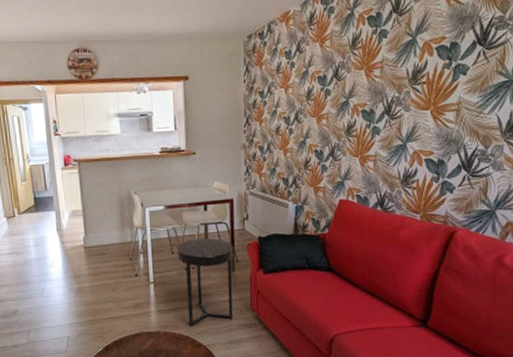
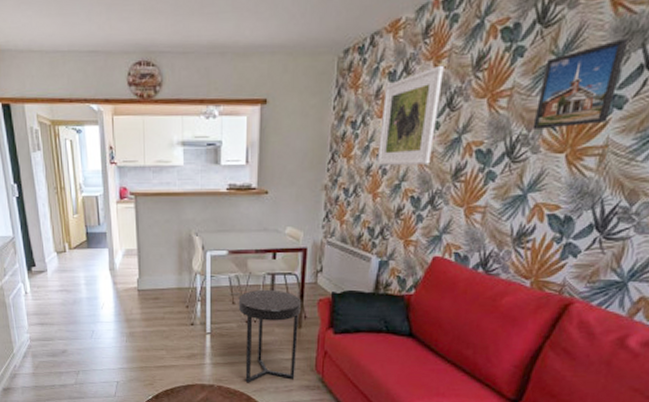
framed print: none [283,45,329,126] -> present [376,65,444,165]
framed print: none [402,23,462,92] -> present [532,39,629,129]

